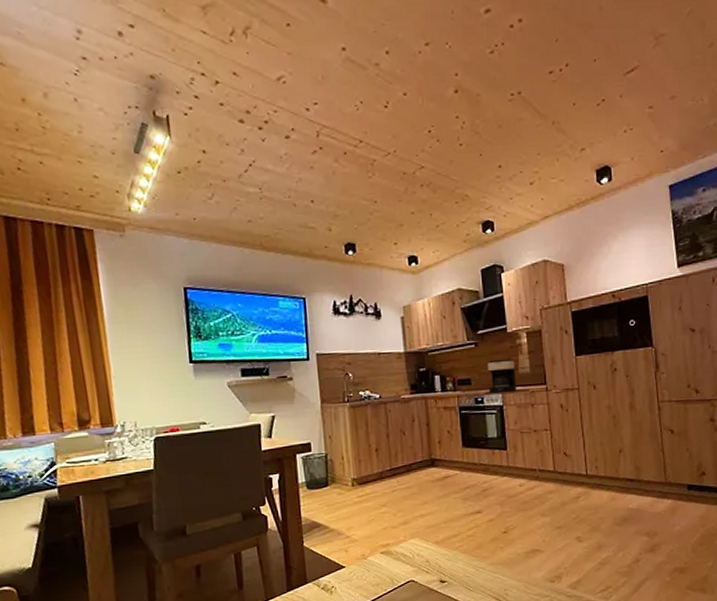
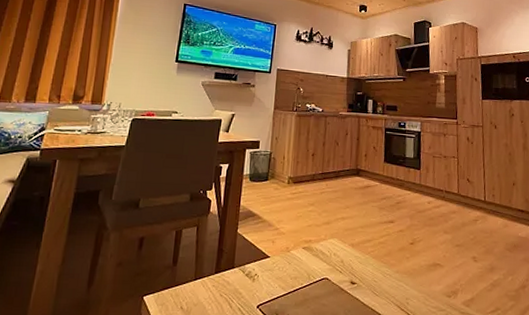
coffee maker: present [486,358,530,394] -> none [408,93,444,123]

